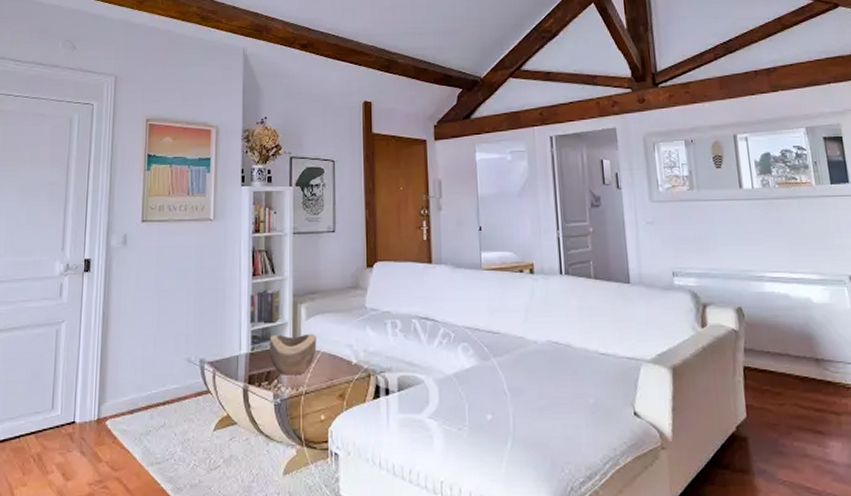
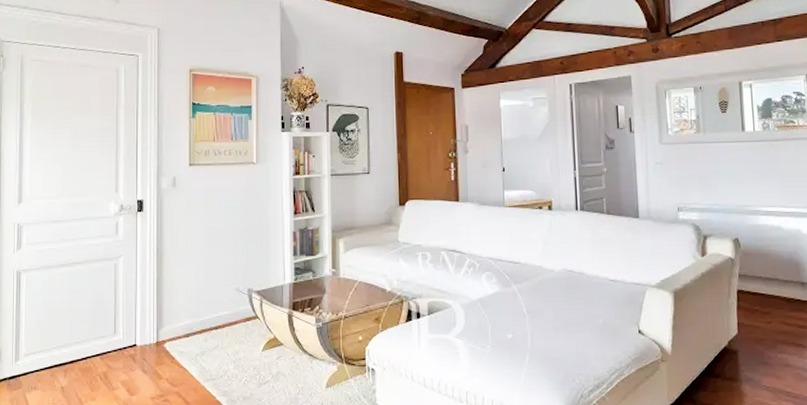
decorative bowl: present [269,333,317,375] -> none [311,265,354,302]

